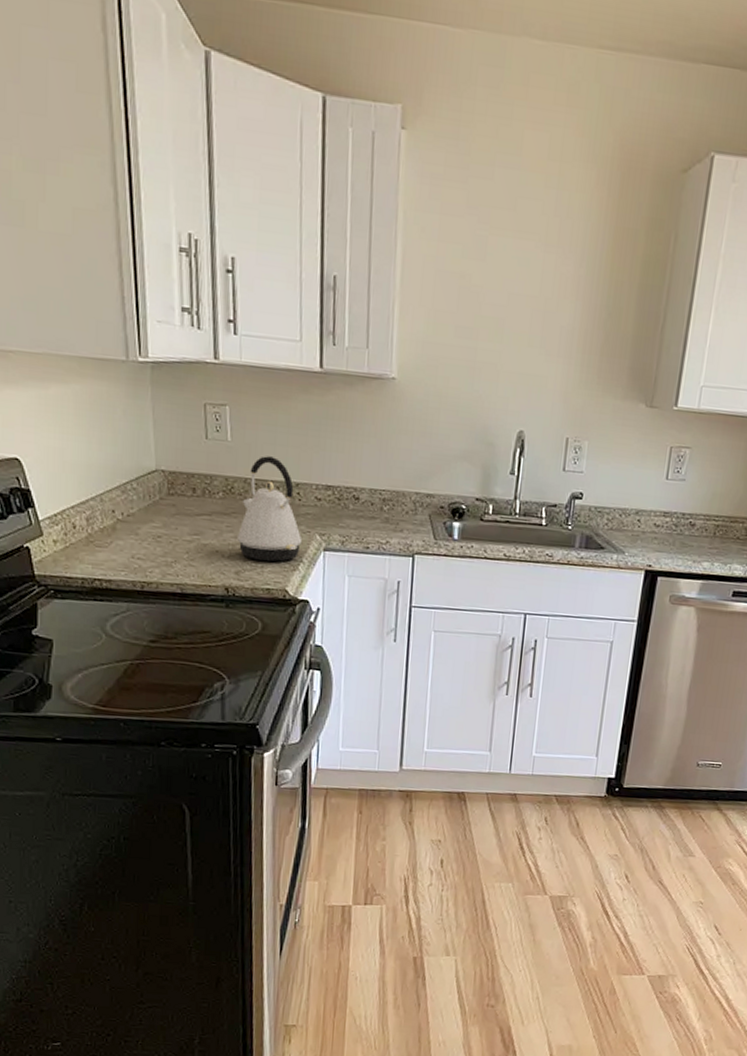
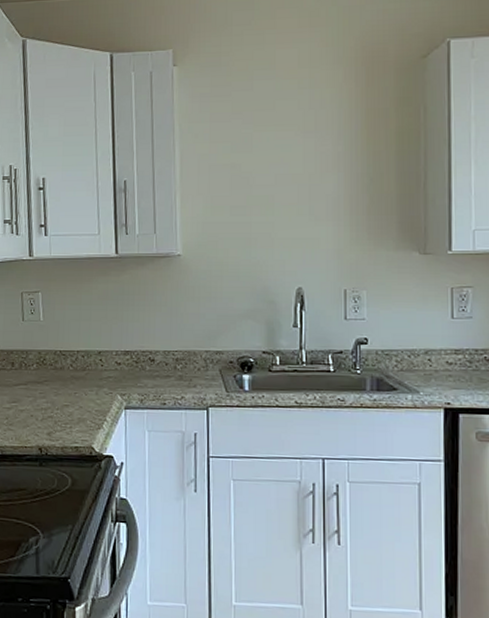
kettle: present [238,456,303,562] -> none [49,330,106,422]

